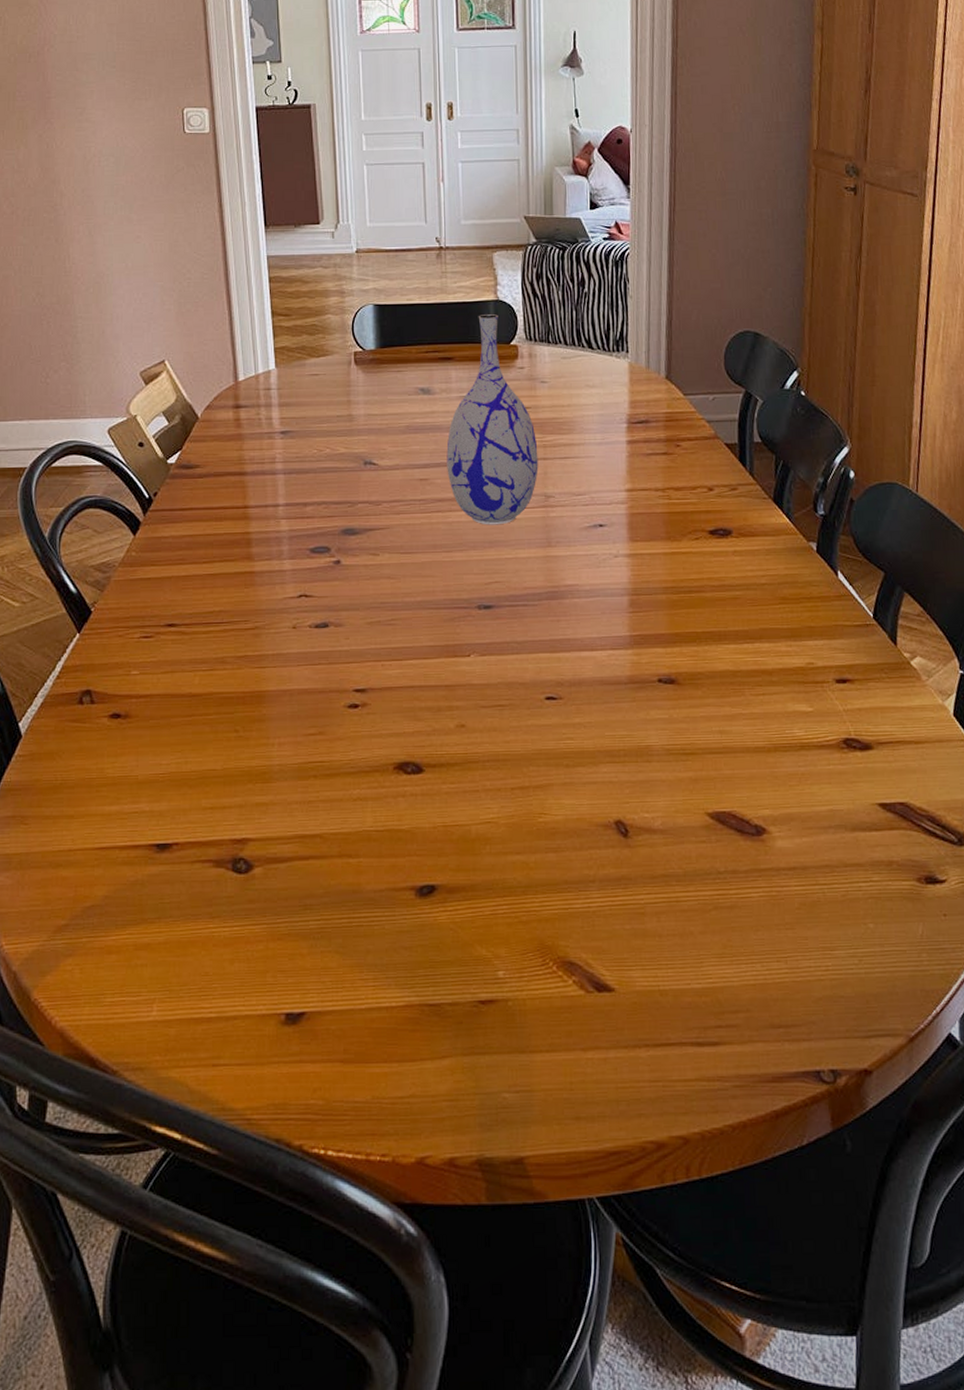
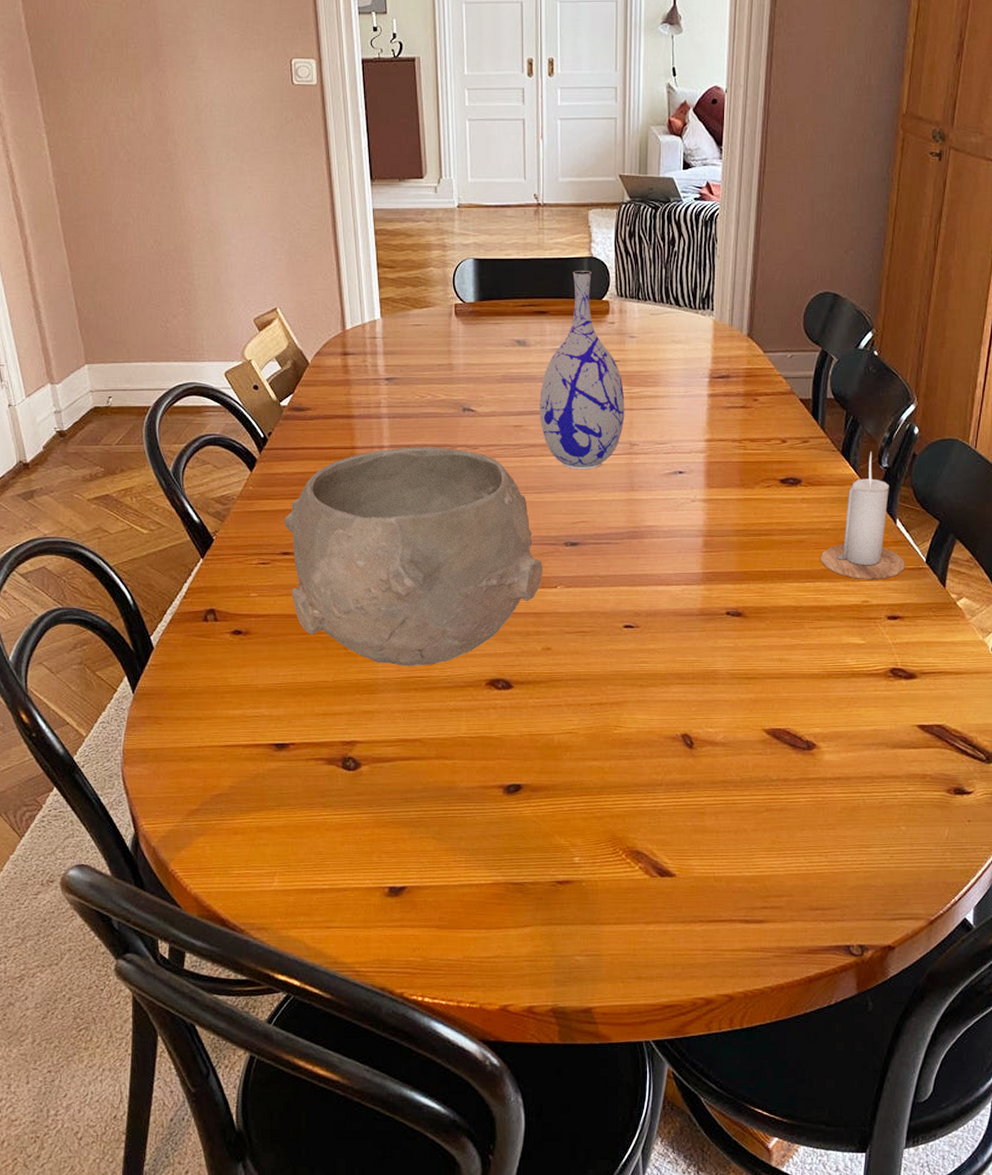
bowl: none [169,504,455,750] -> present [283,447,543,666]
candle: none [758,499,851,639] -> present [821,452,905,579]

